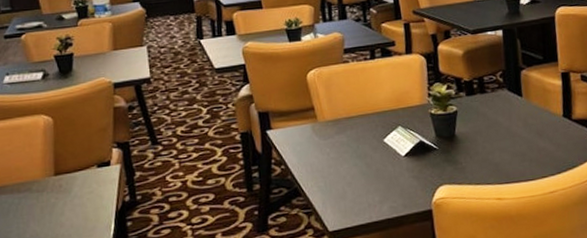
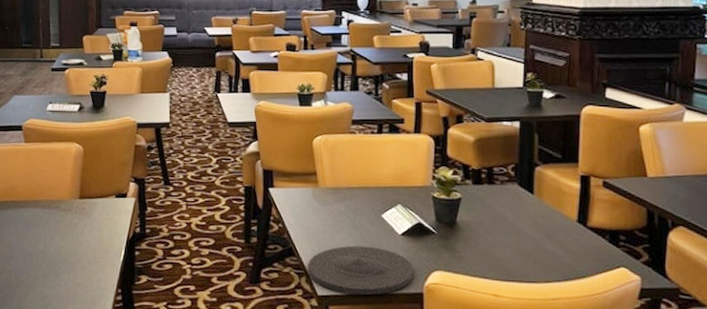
plate: none [316,172,421,225] -> present [308,245,414,296]

